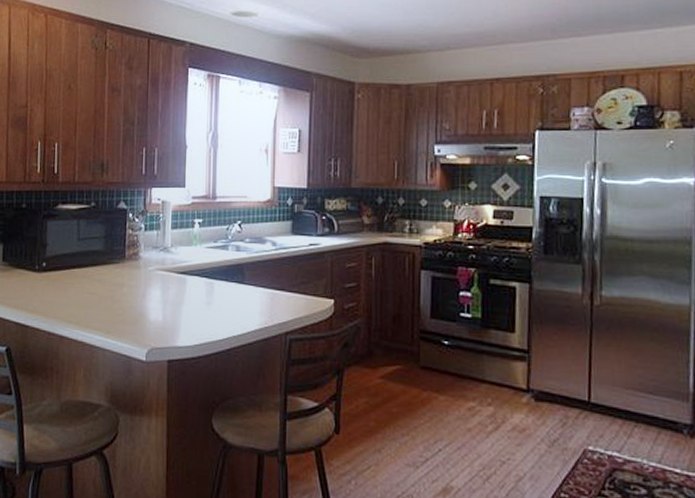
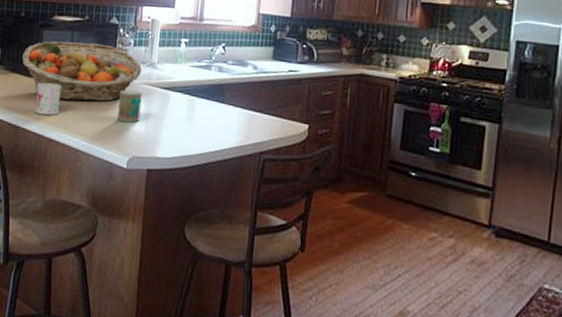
fruit basket: none [26,230,156,293] -> present [22,41,142,102]
mug: none [44,276,70,312] -> present [35,82,61,116]
mug: none [132,278,157,312] -> present [117,90,143,123]

